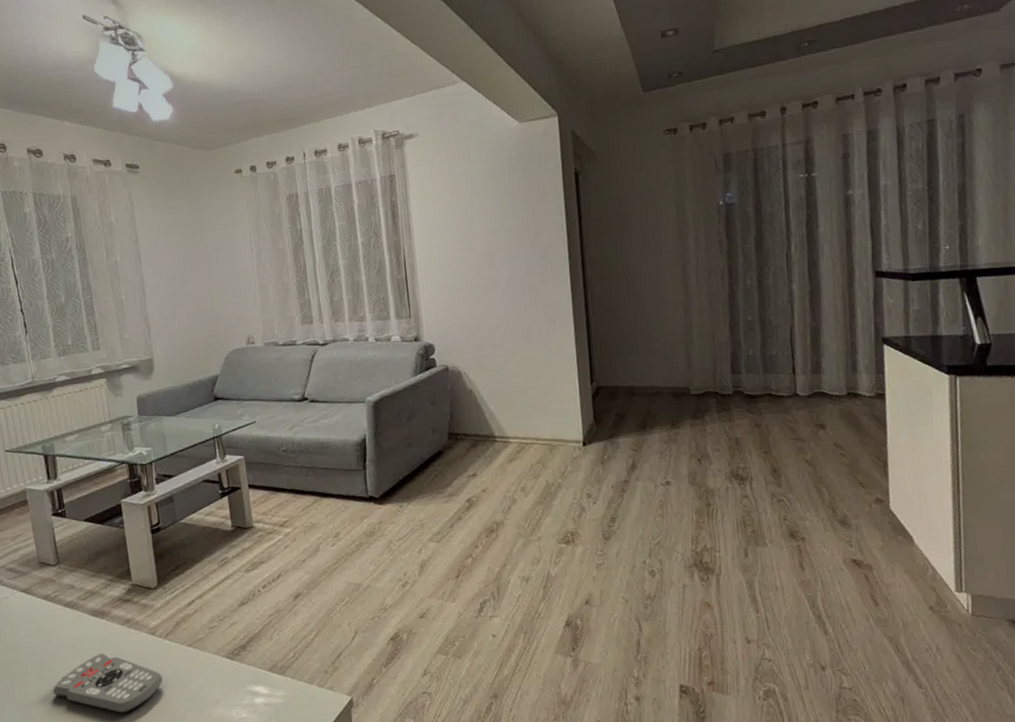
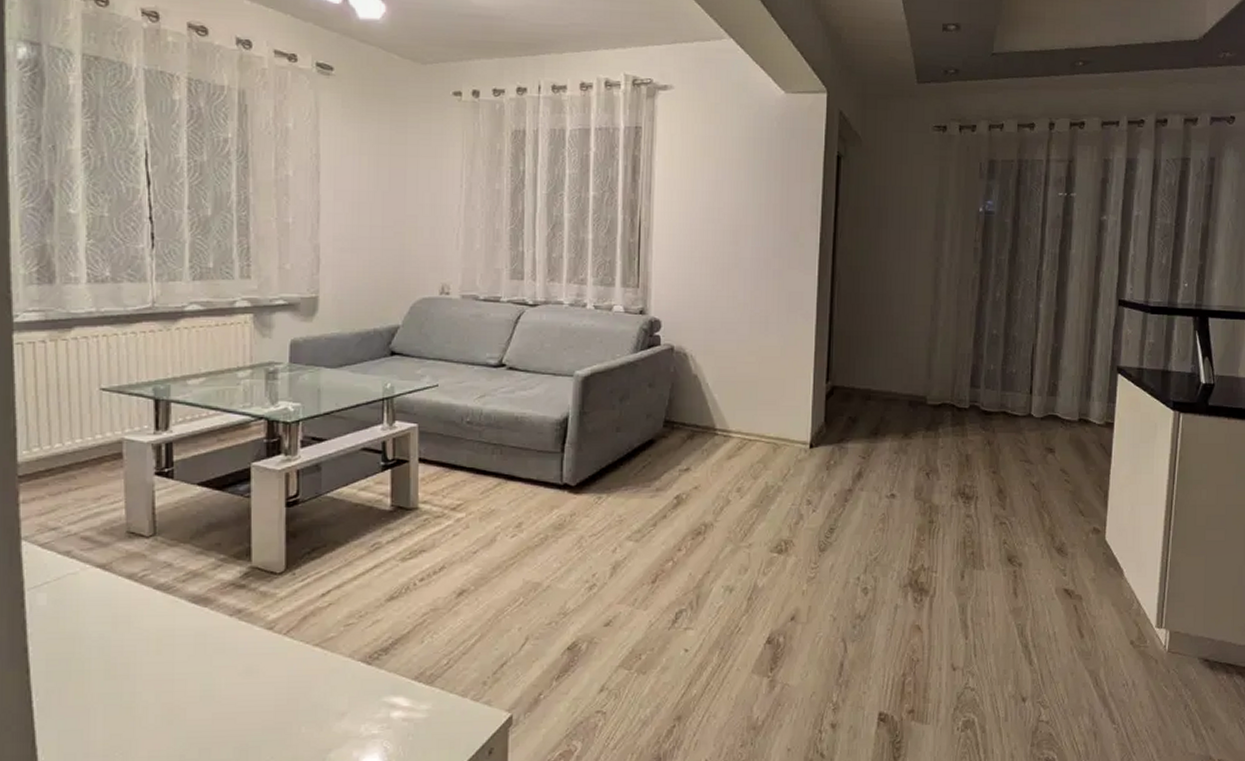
remote control: present [53,654,163,714] -> none [123,650,275,726]

